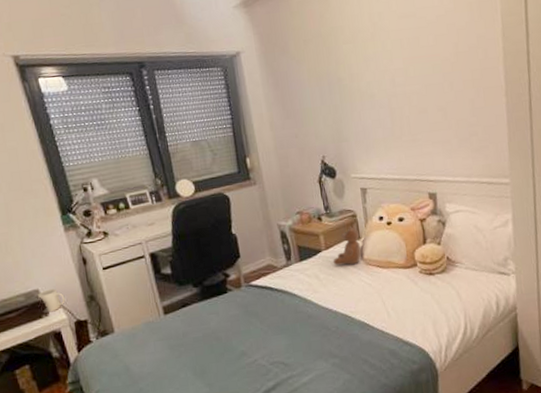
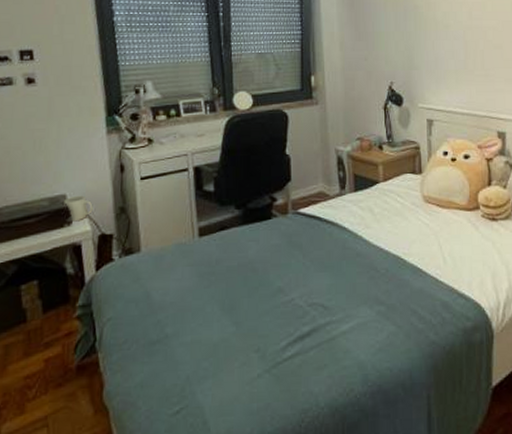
teddy bear: present [333,224,362,266] -> none [390,156,422,200]

